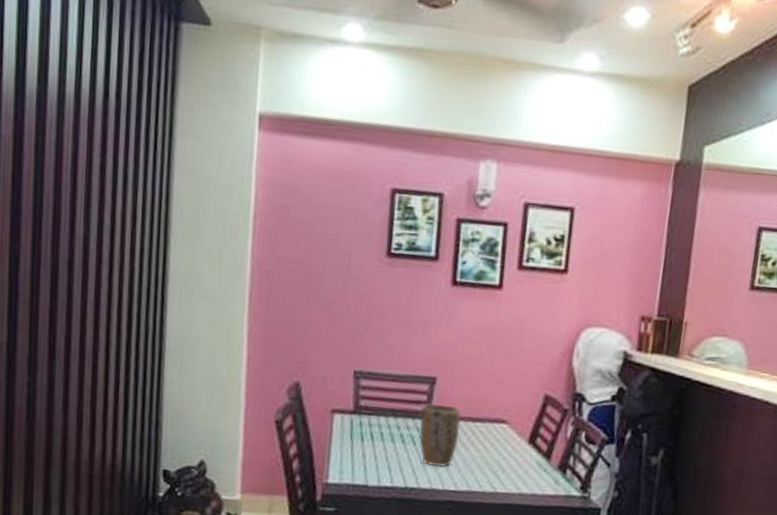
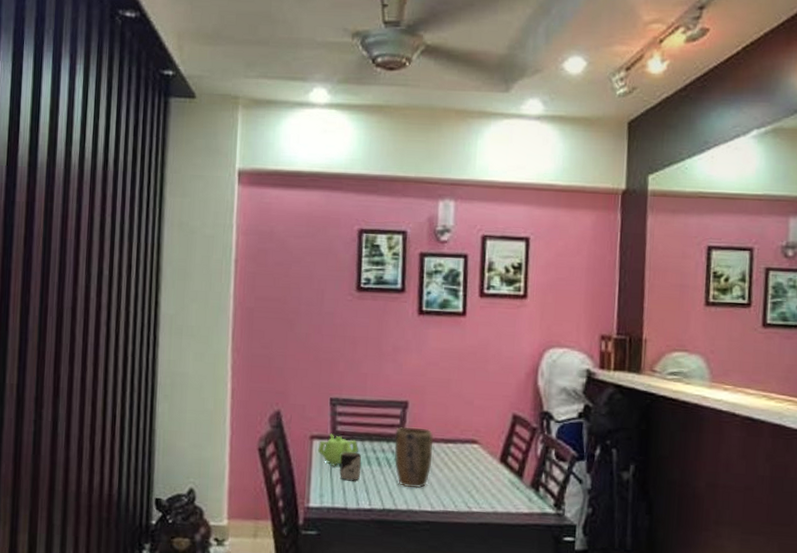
teapot: none [338,408,382,443] -> present [318,433,358,467]
cup: none [361,427,385,458] -> present [340,451,361,481]

